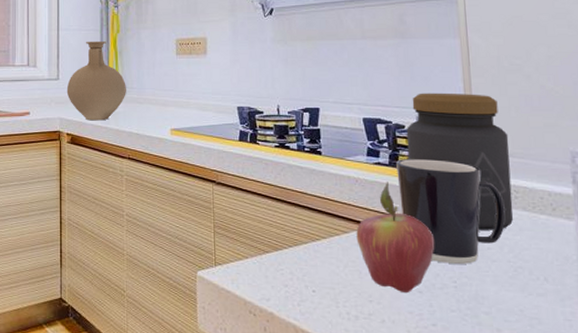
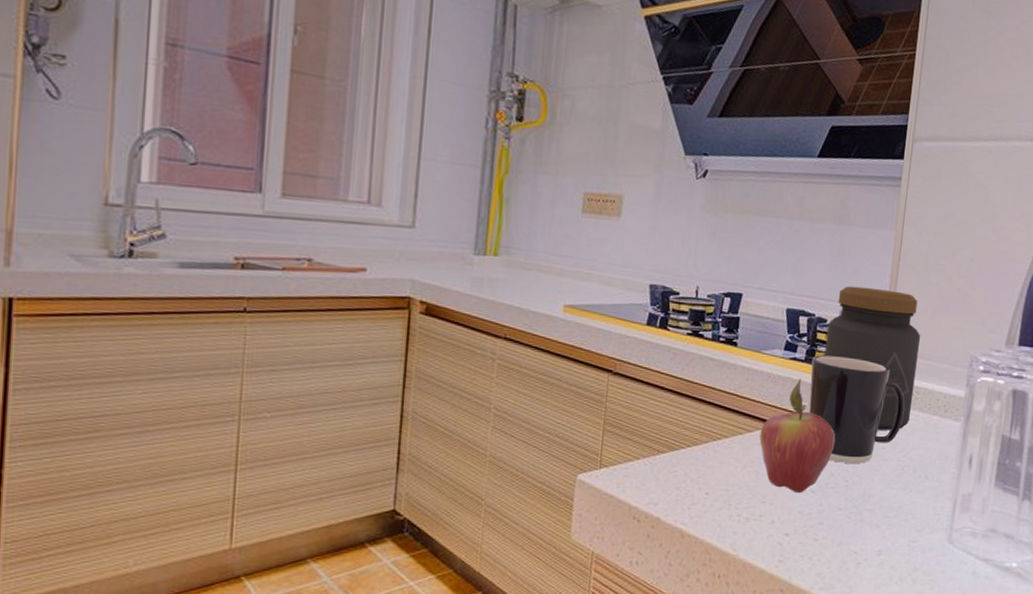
ceramic jug: present [66,40,126,121] -> none [424,180,511,288]

